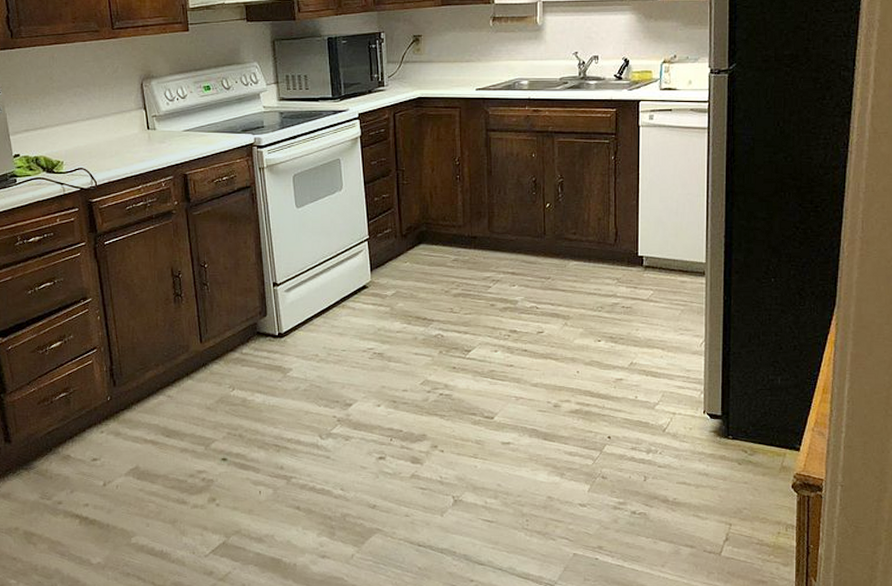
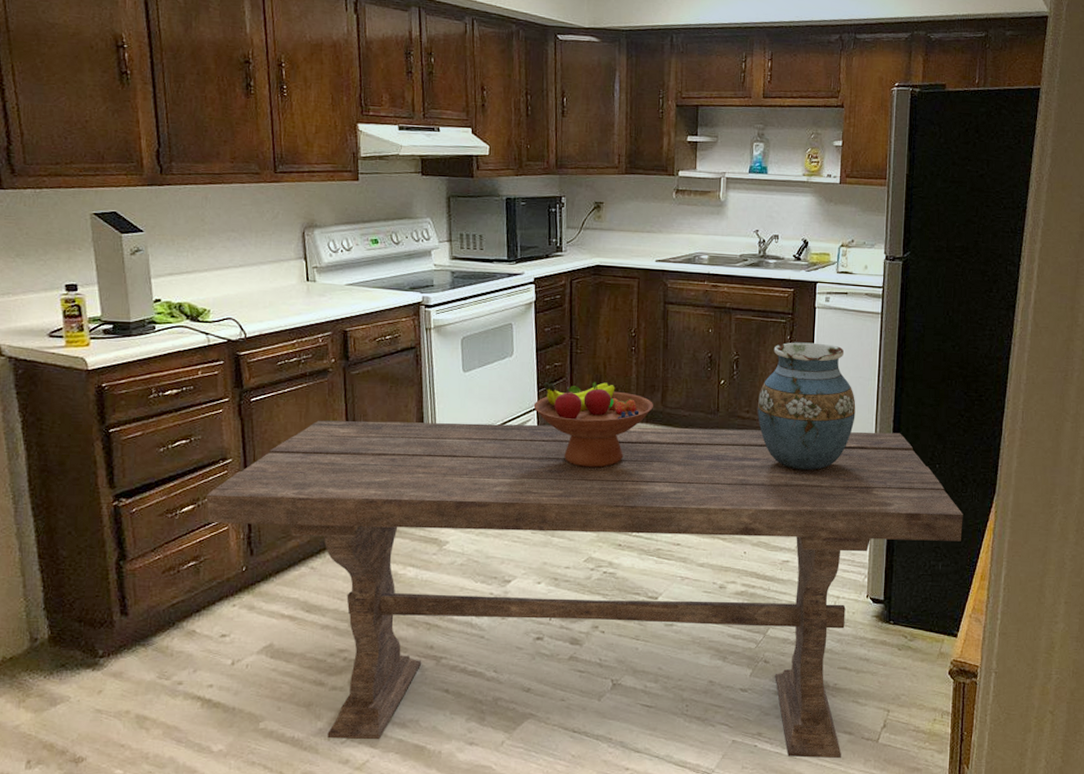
dining table: none [71,248,802,571] -> present [206,420,963,759]
fruit bowl: none [364,211,480,294] -> present [533,382,653,468]
vase: none [585,162,685,289] -> present [758,342,856,471]

